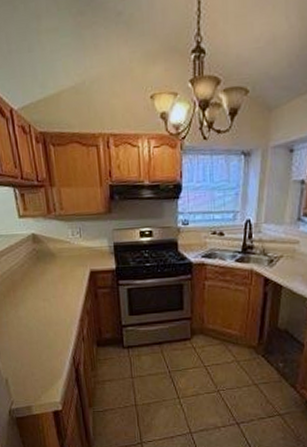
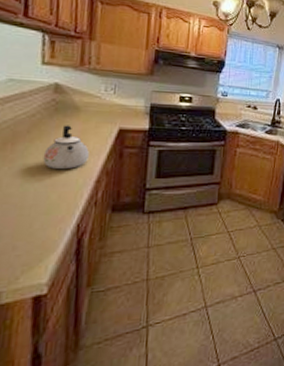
kettle: none [36,271,71,310] -> present [43,125,89,169]

